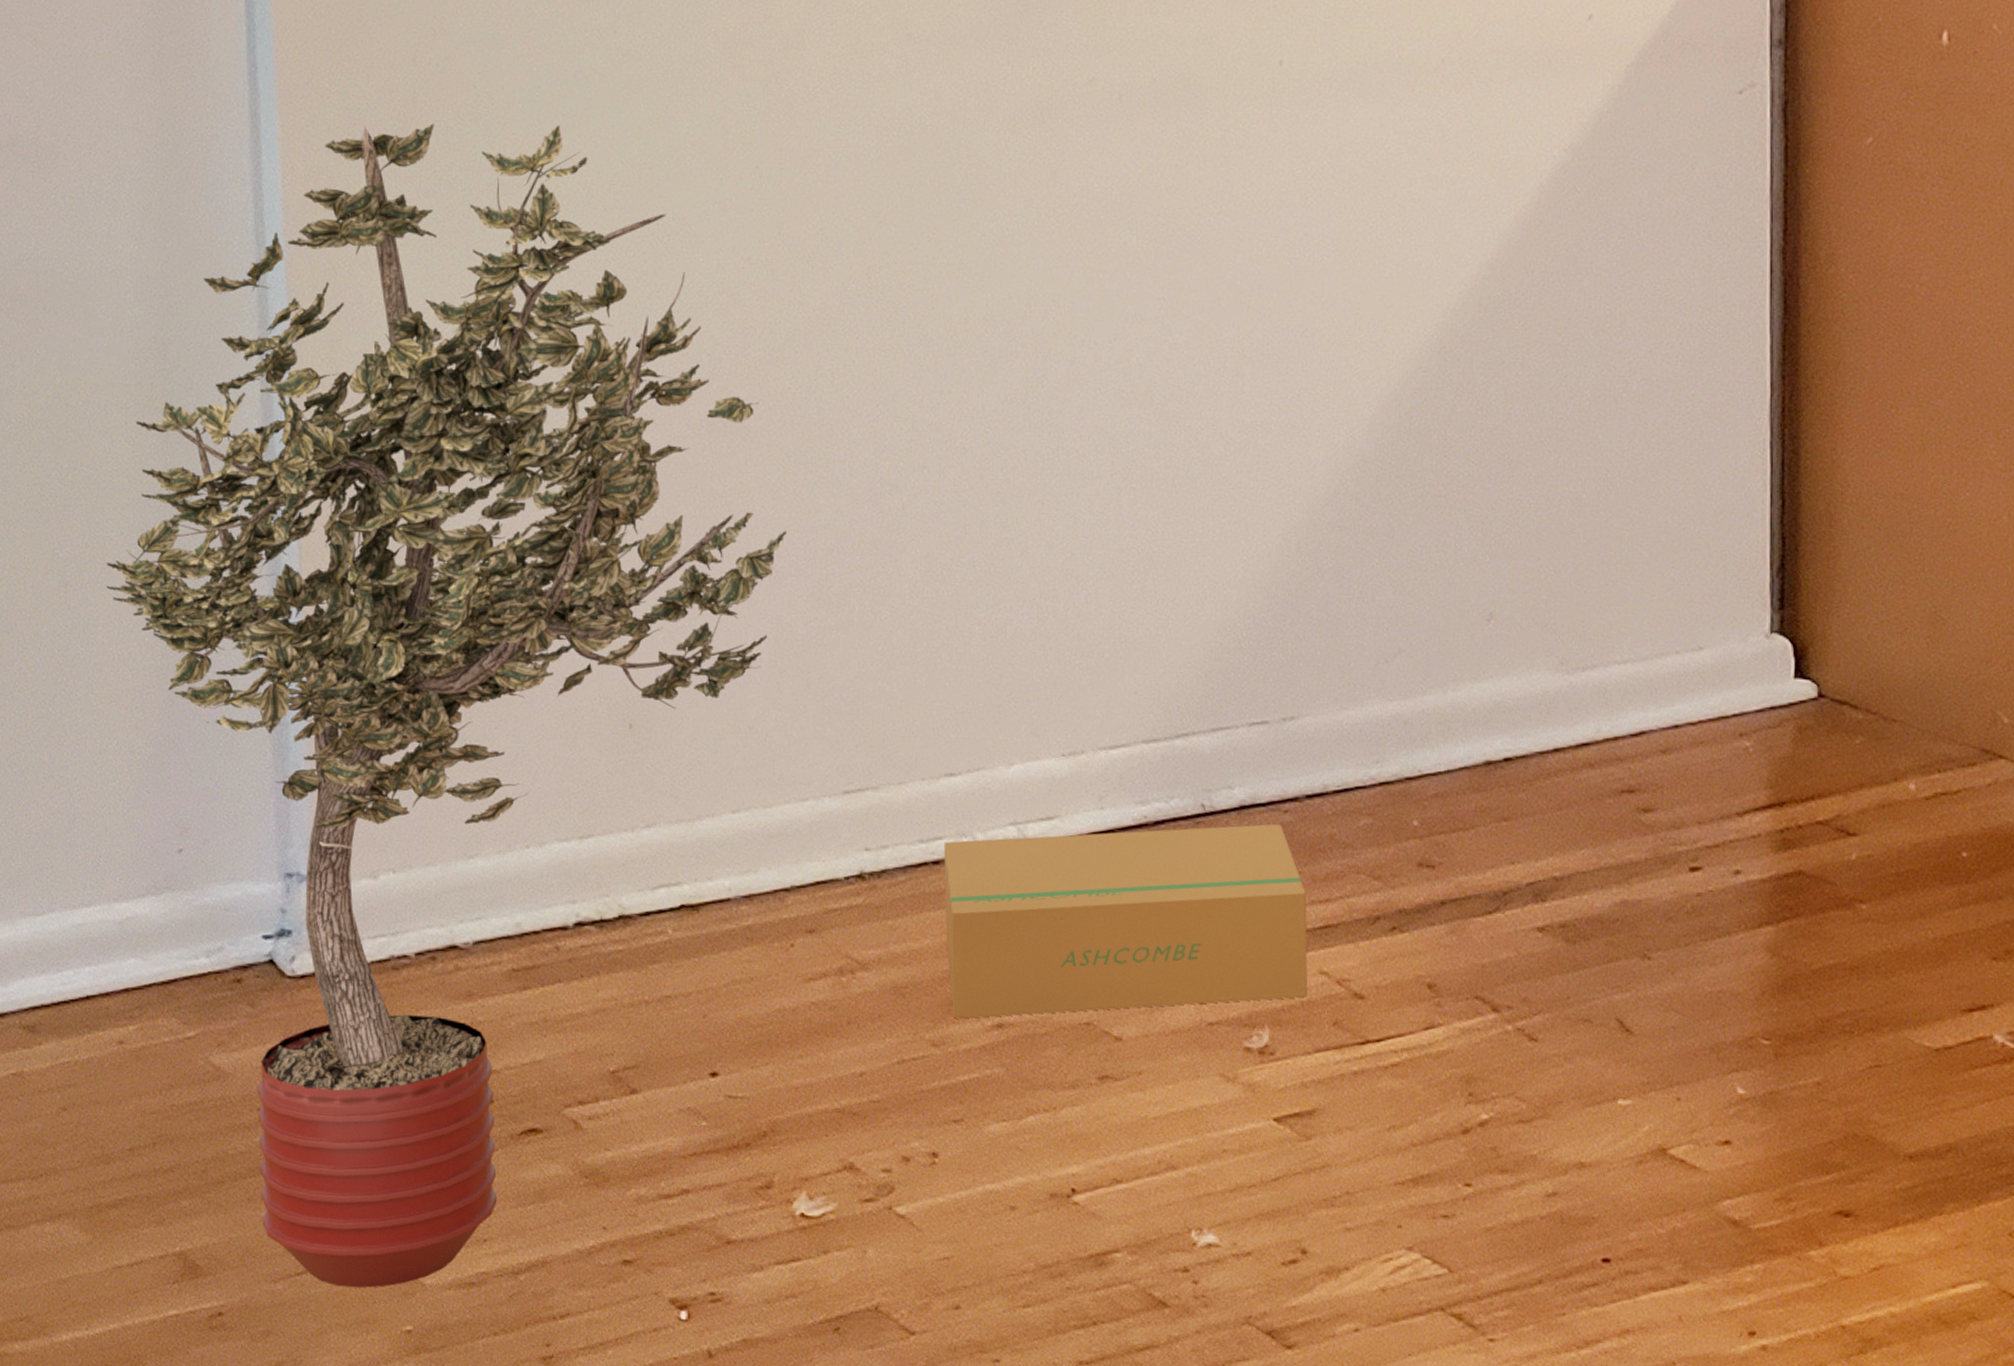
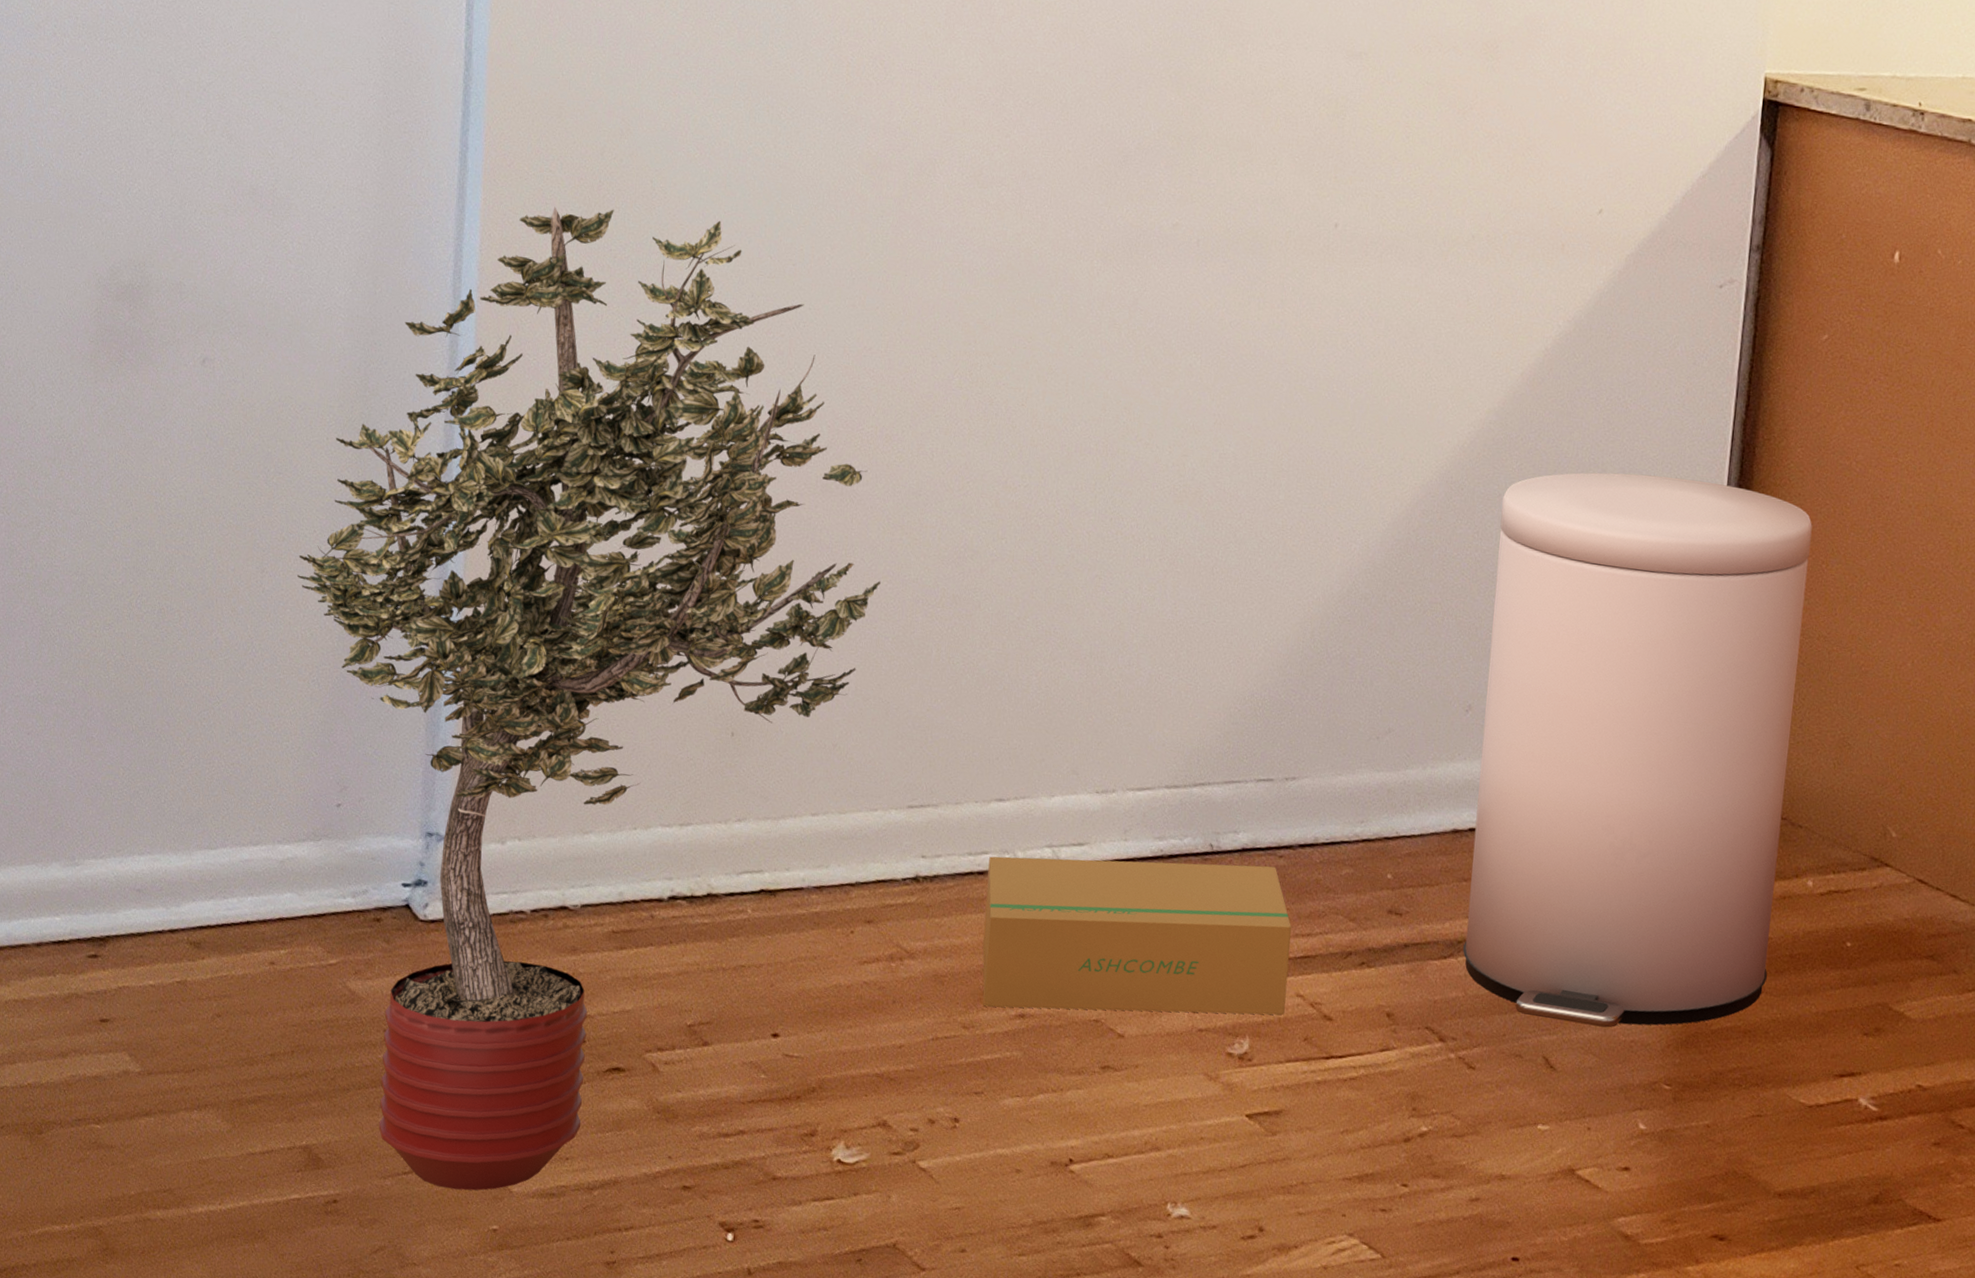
pedal bin: none [1507,322,1875,978] -> present [1463,472,1812,1028]

